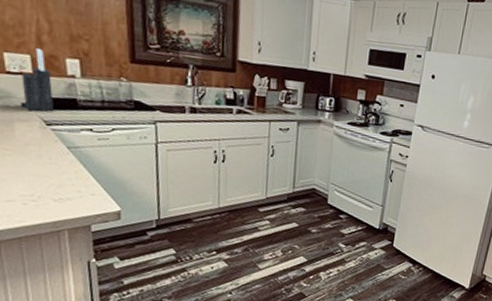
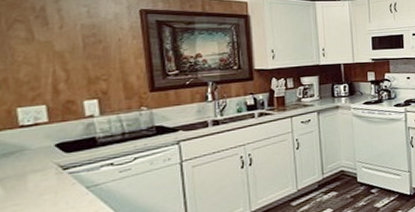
knife block: present [20,47,54,112] -> none [34,96,71,160]

